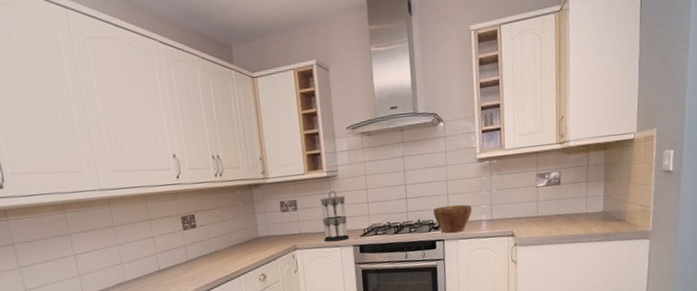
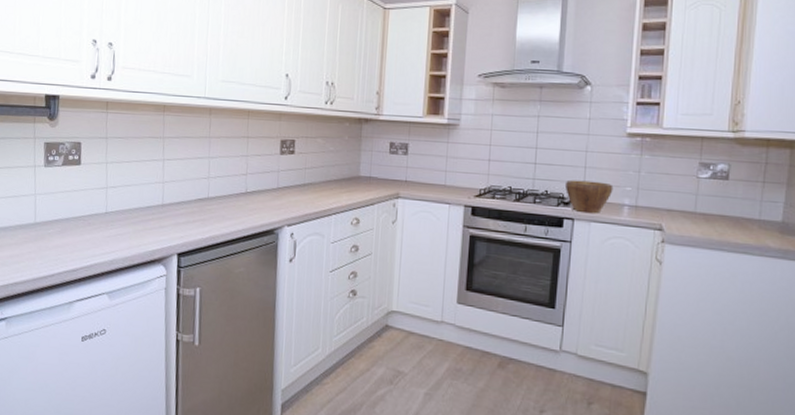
spice rack: present [320,191,349,242] -> none [432,140,464,198]

